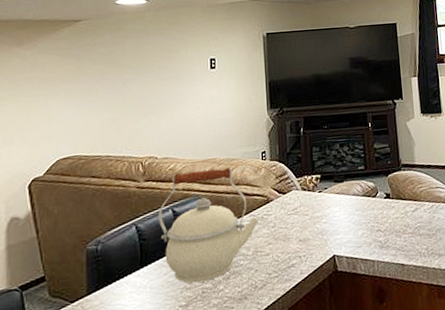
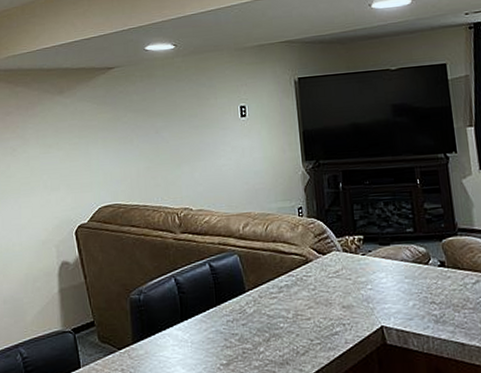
kettle: present [159,167,260,283] -> none [196,222,299,342]

